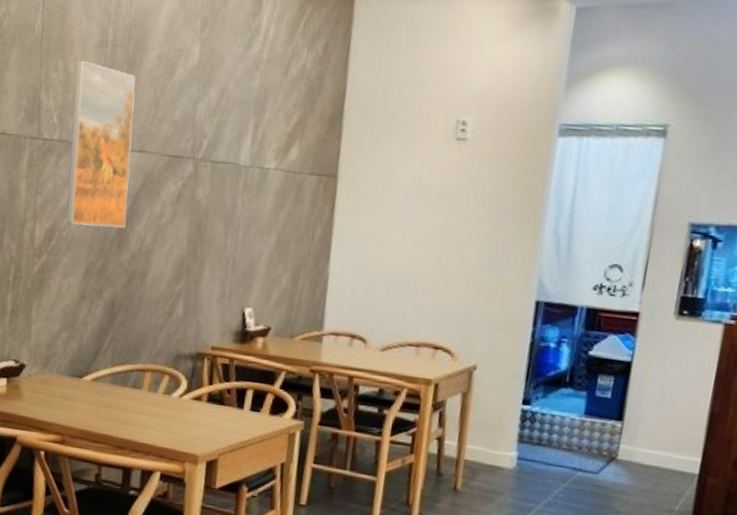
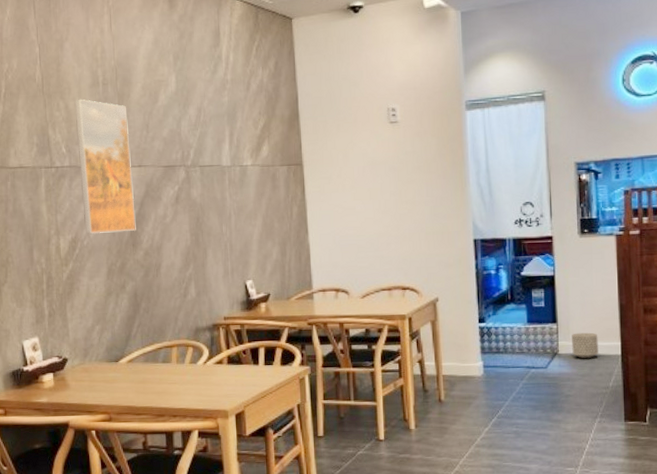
planter: none [635,437,674,471] -> present [572,332,598,358]

